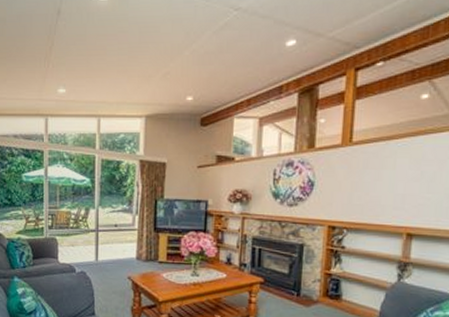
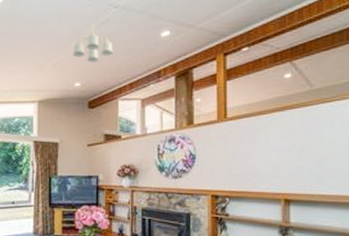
ceiling light fixture: none [185,28,231,74] -> present [72,23,113,63]

